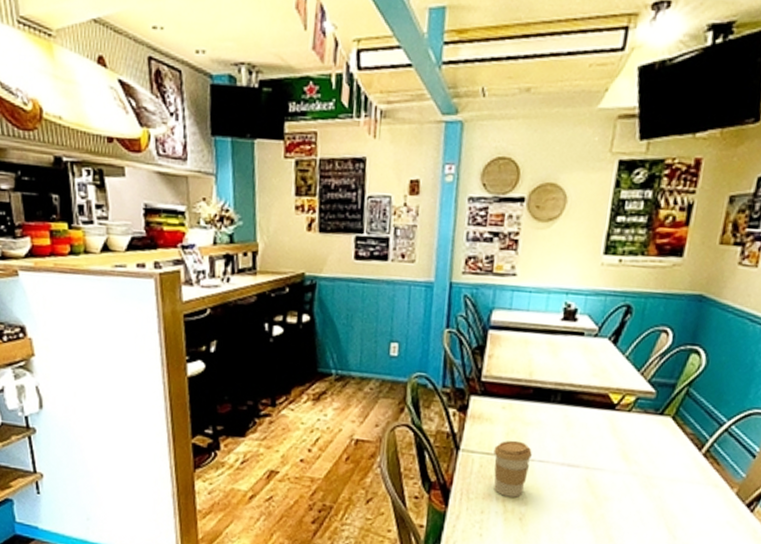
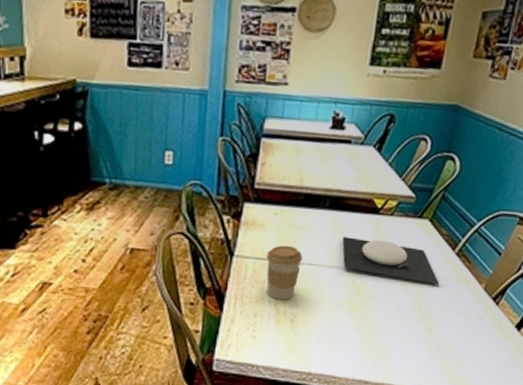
plate: none [575,433,684,487] -> present [342,237,440,284]

